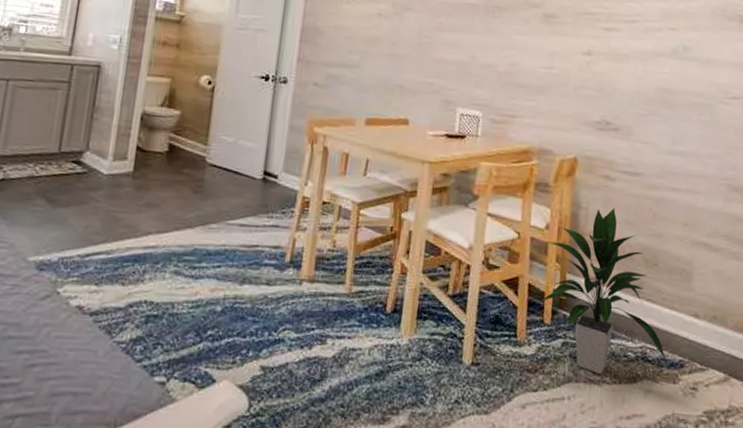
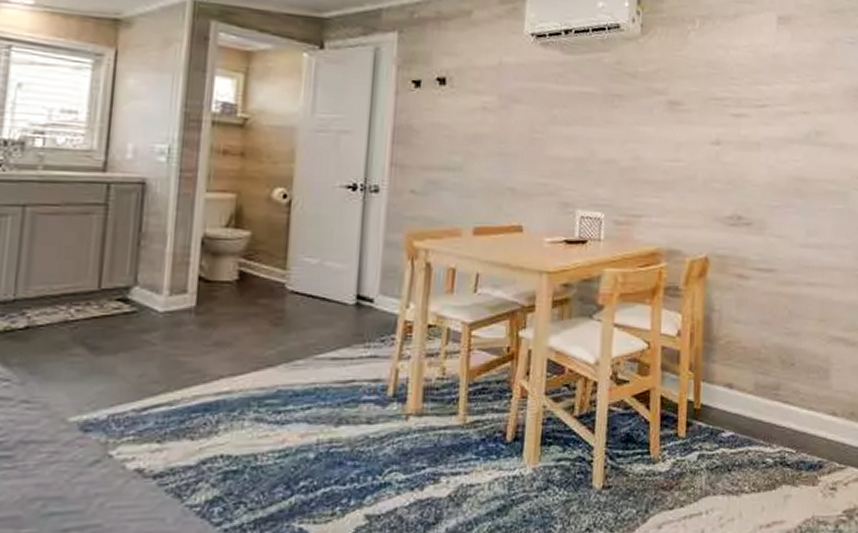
indoor plant: present [538,208,666,374] -> none [672,308,805,484]

